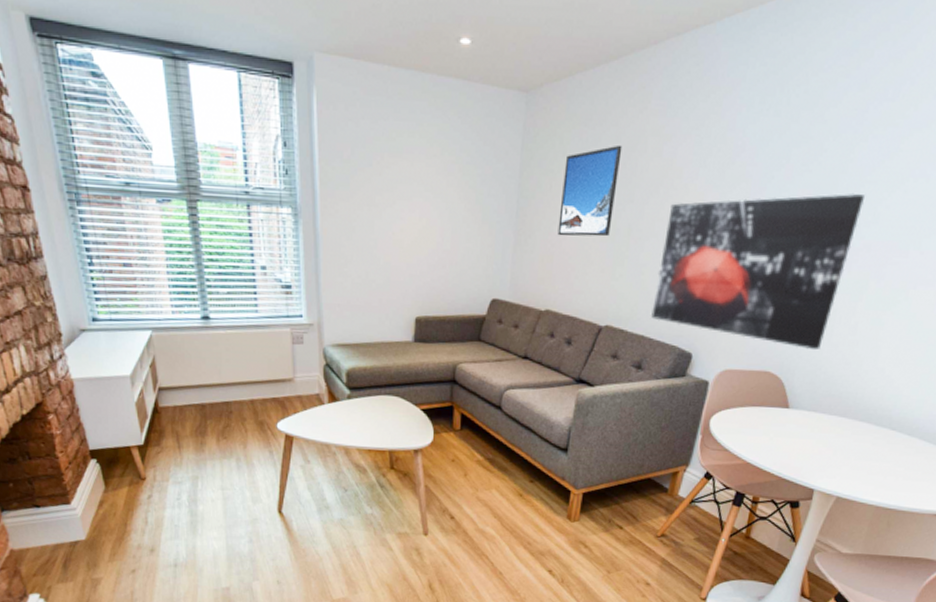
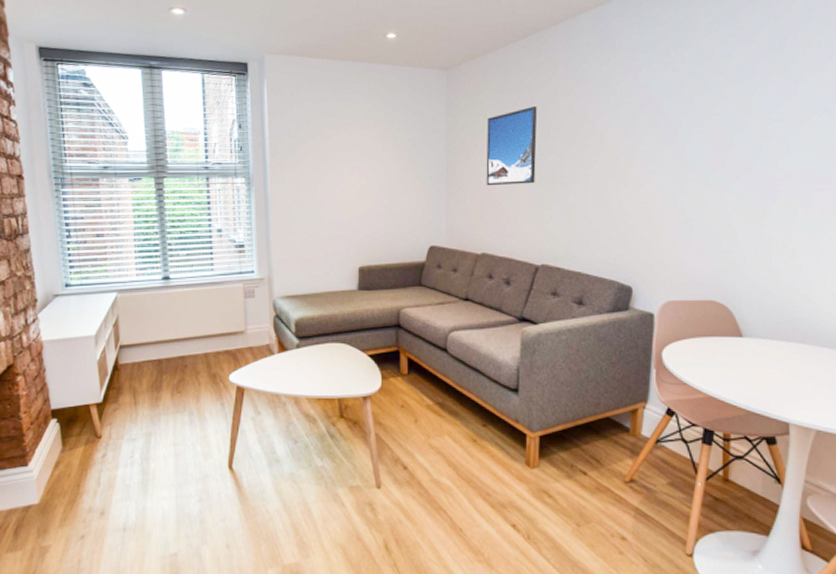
wall art: present [651,193,865,349] -> none [585,130,774,276]

